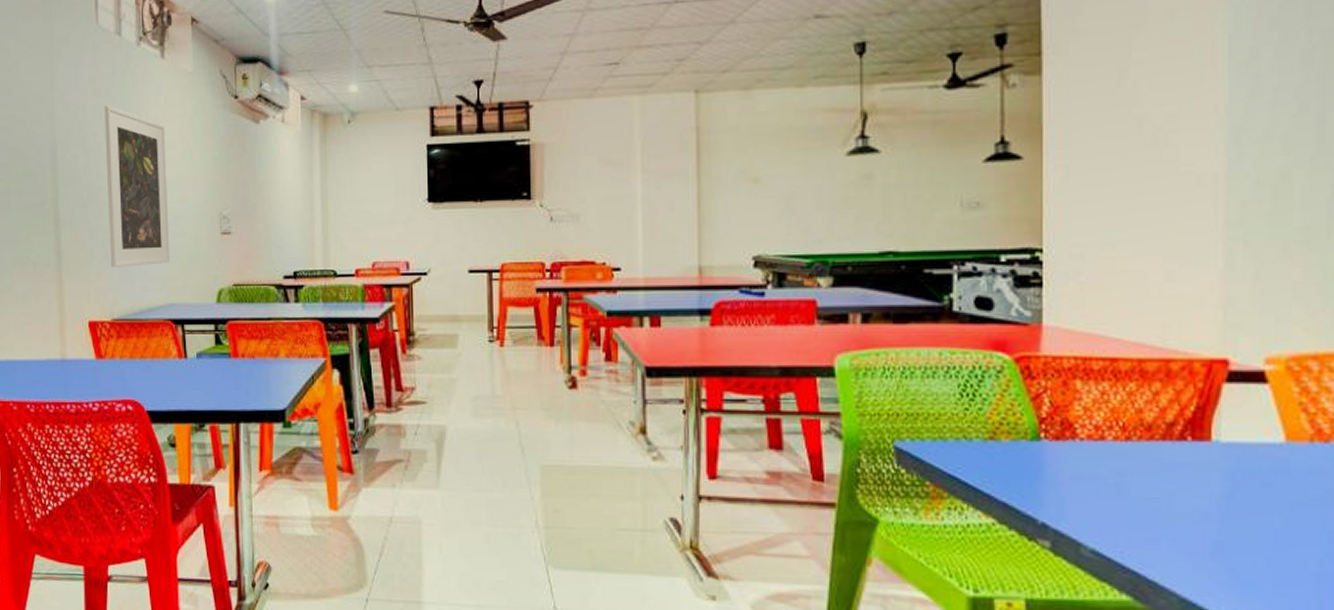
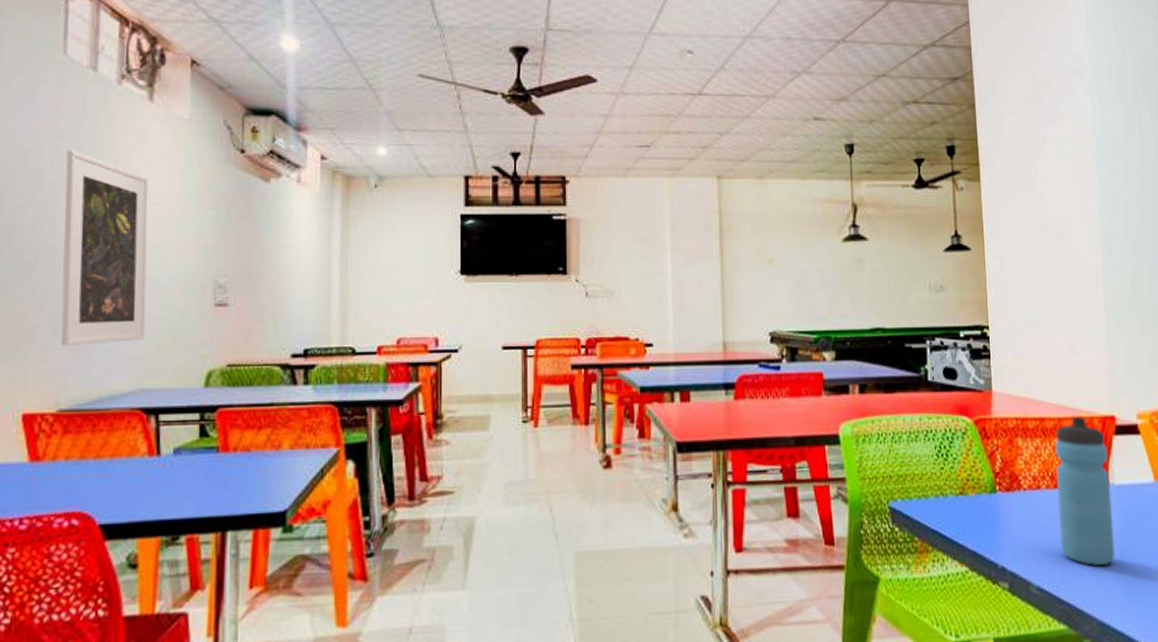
water bottle: none [1130,359,1213,536] -> present [1055,417,1115,566]

